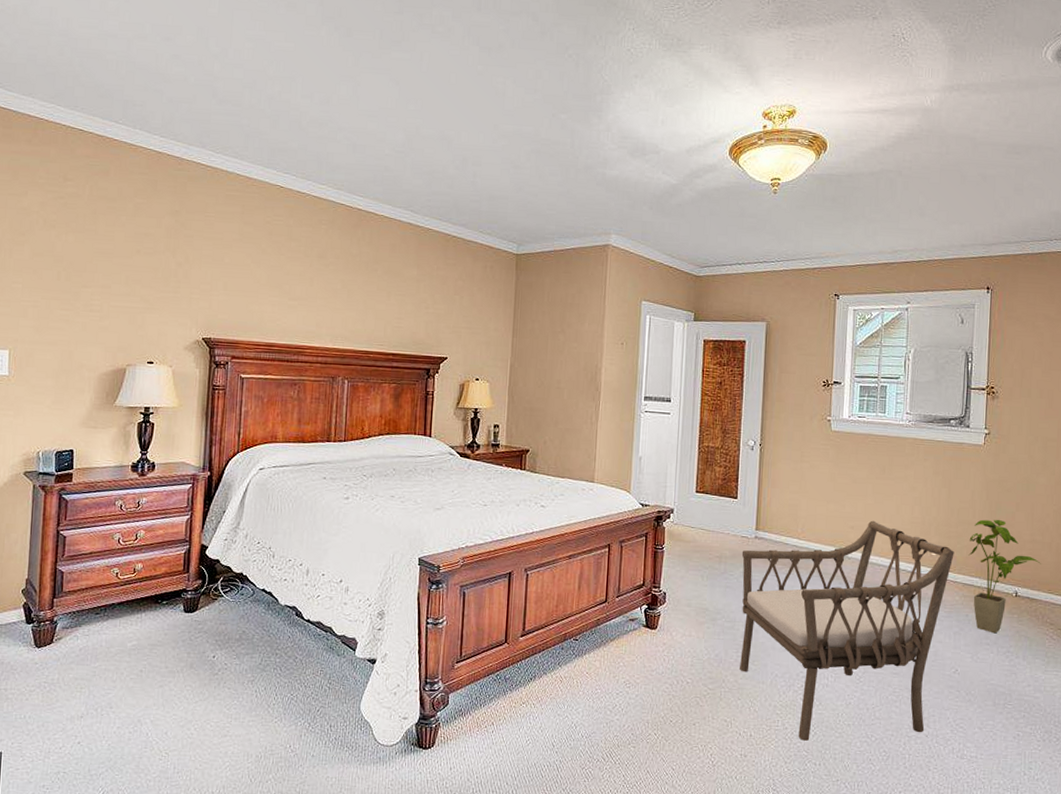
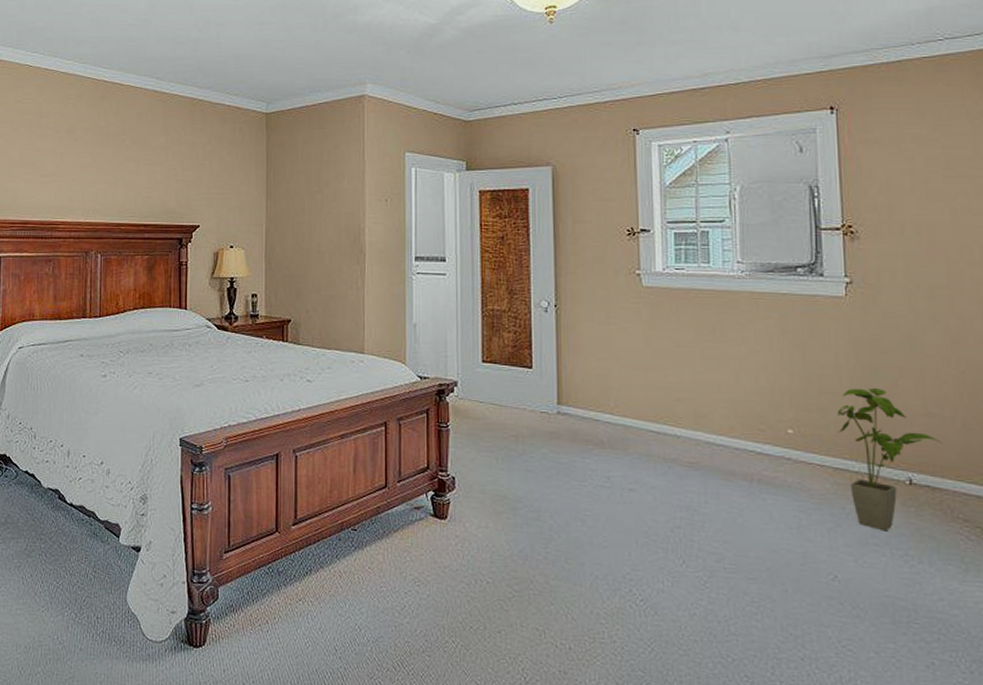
armchair: present [740,520,954,741] -> none [542,391,818,658]

